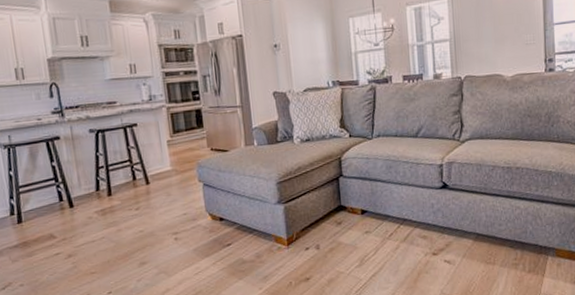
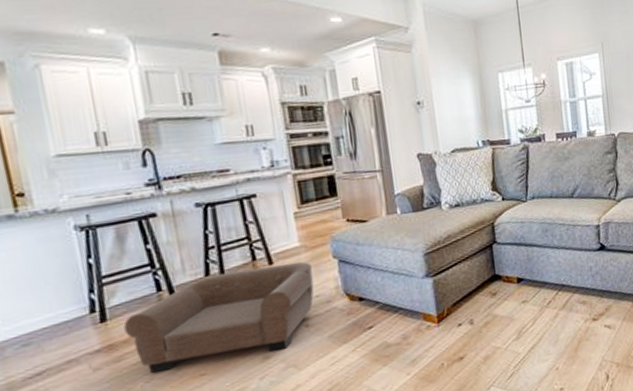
dog bed: none [34,183,183,268] -> present [123,262,315,373]

